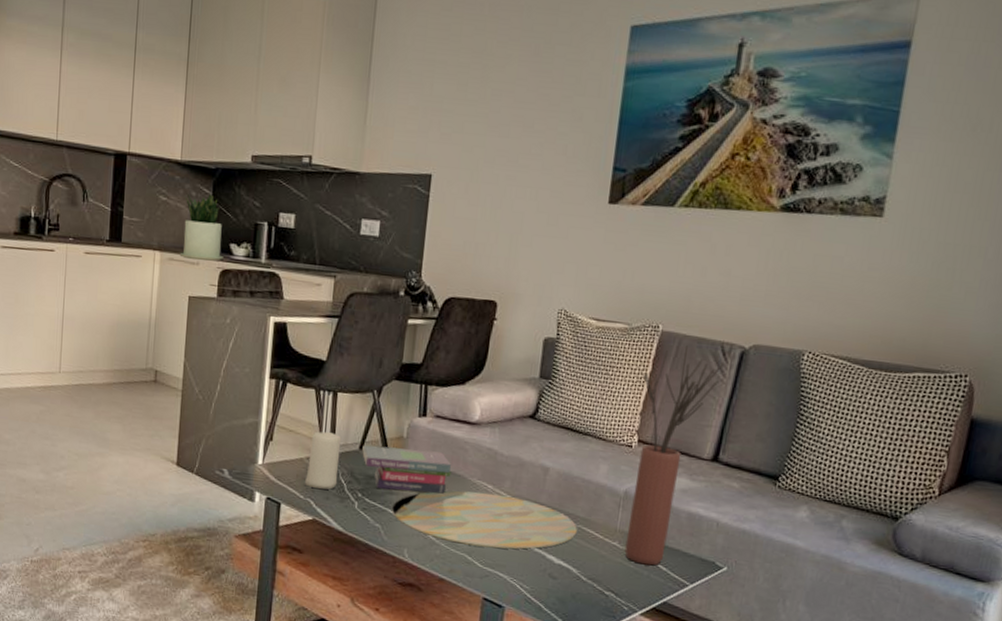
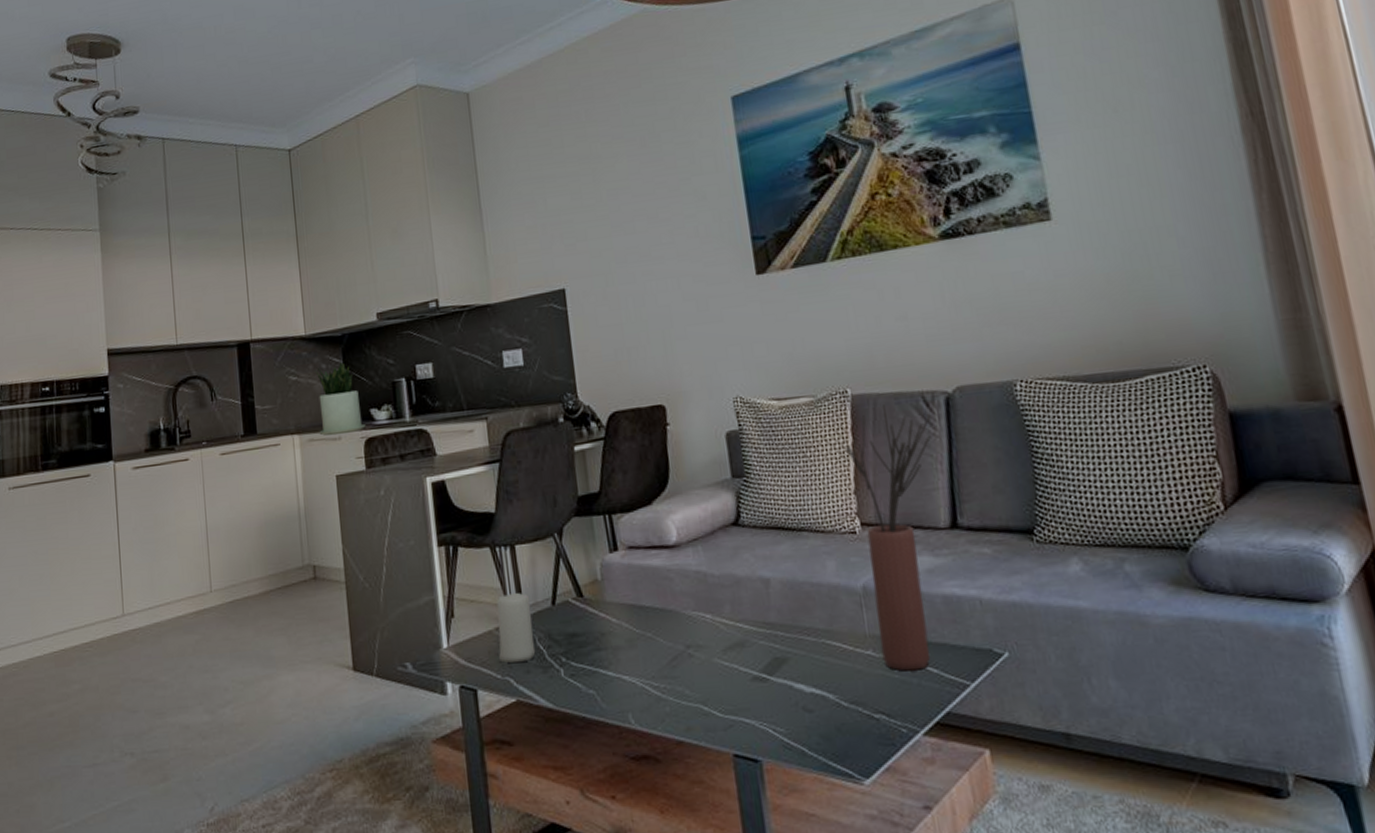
books: present [362,445,452,494] -> none [555,588,661,647]
decorative tray: present [392,490,577,550] -> none [603,622,822,693]

